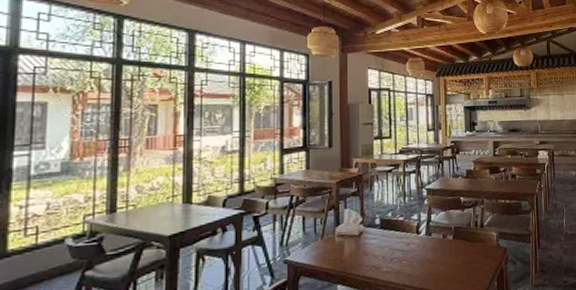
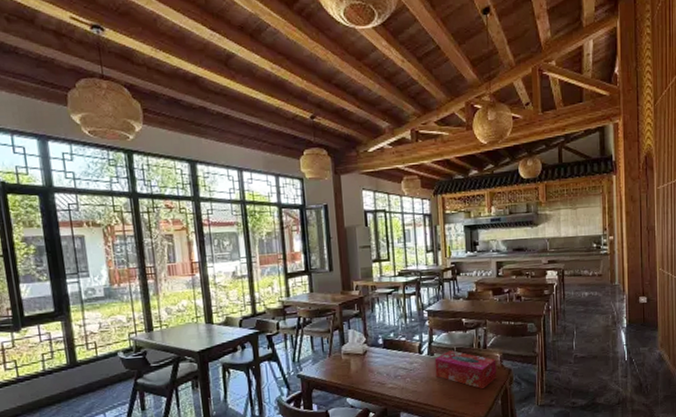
tissue box: none [432,230,493,270] -> present [434,350,497,389]

